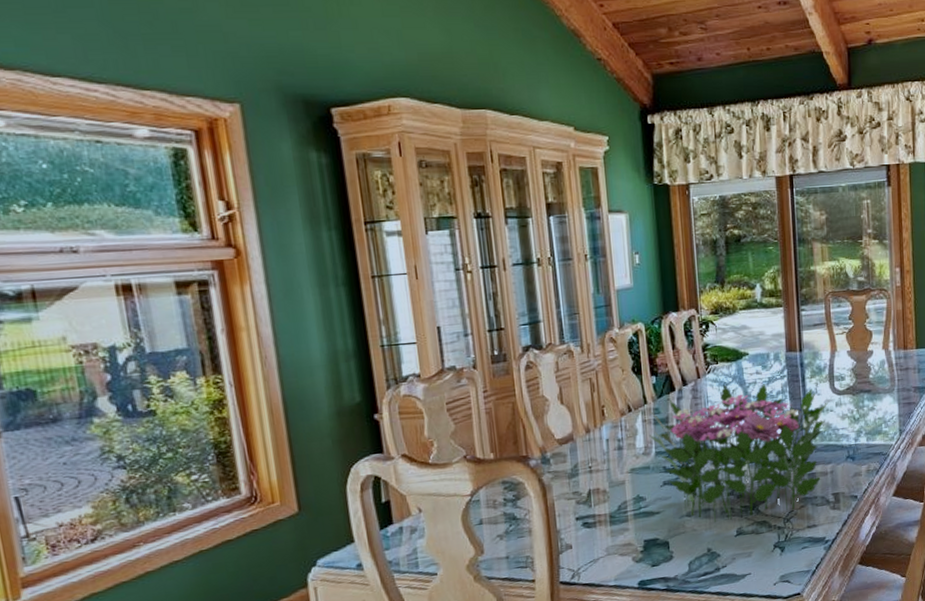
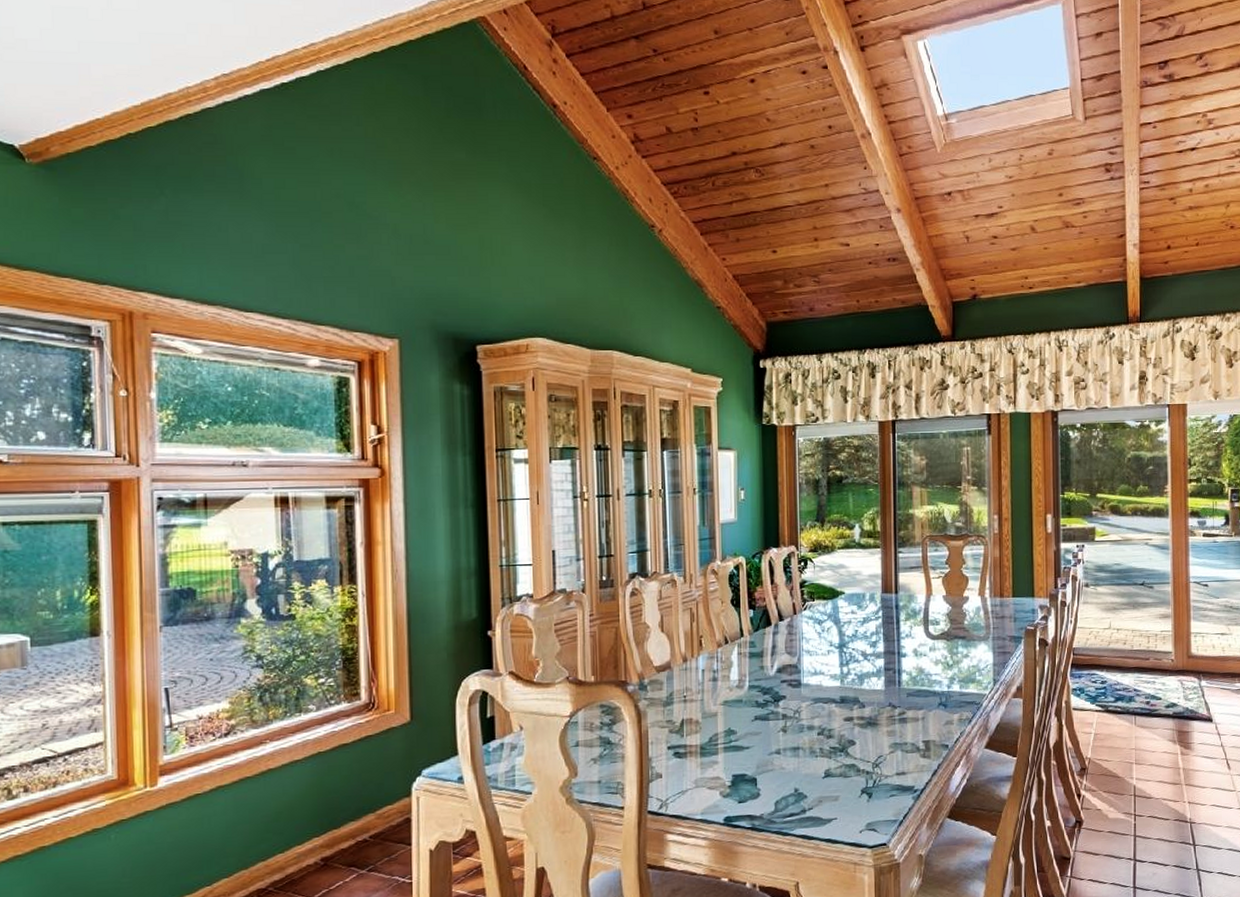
flower arrangement: present [648,384,830,522] -> none [743,623,923,761]

